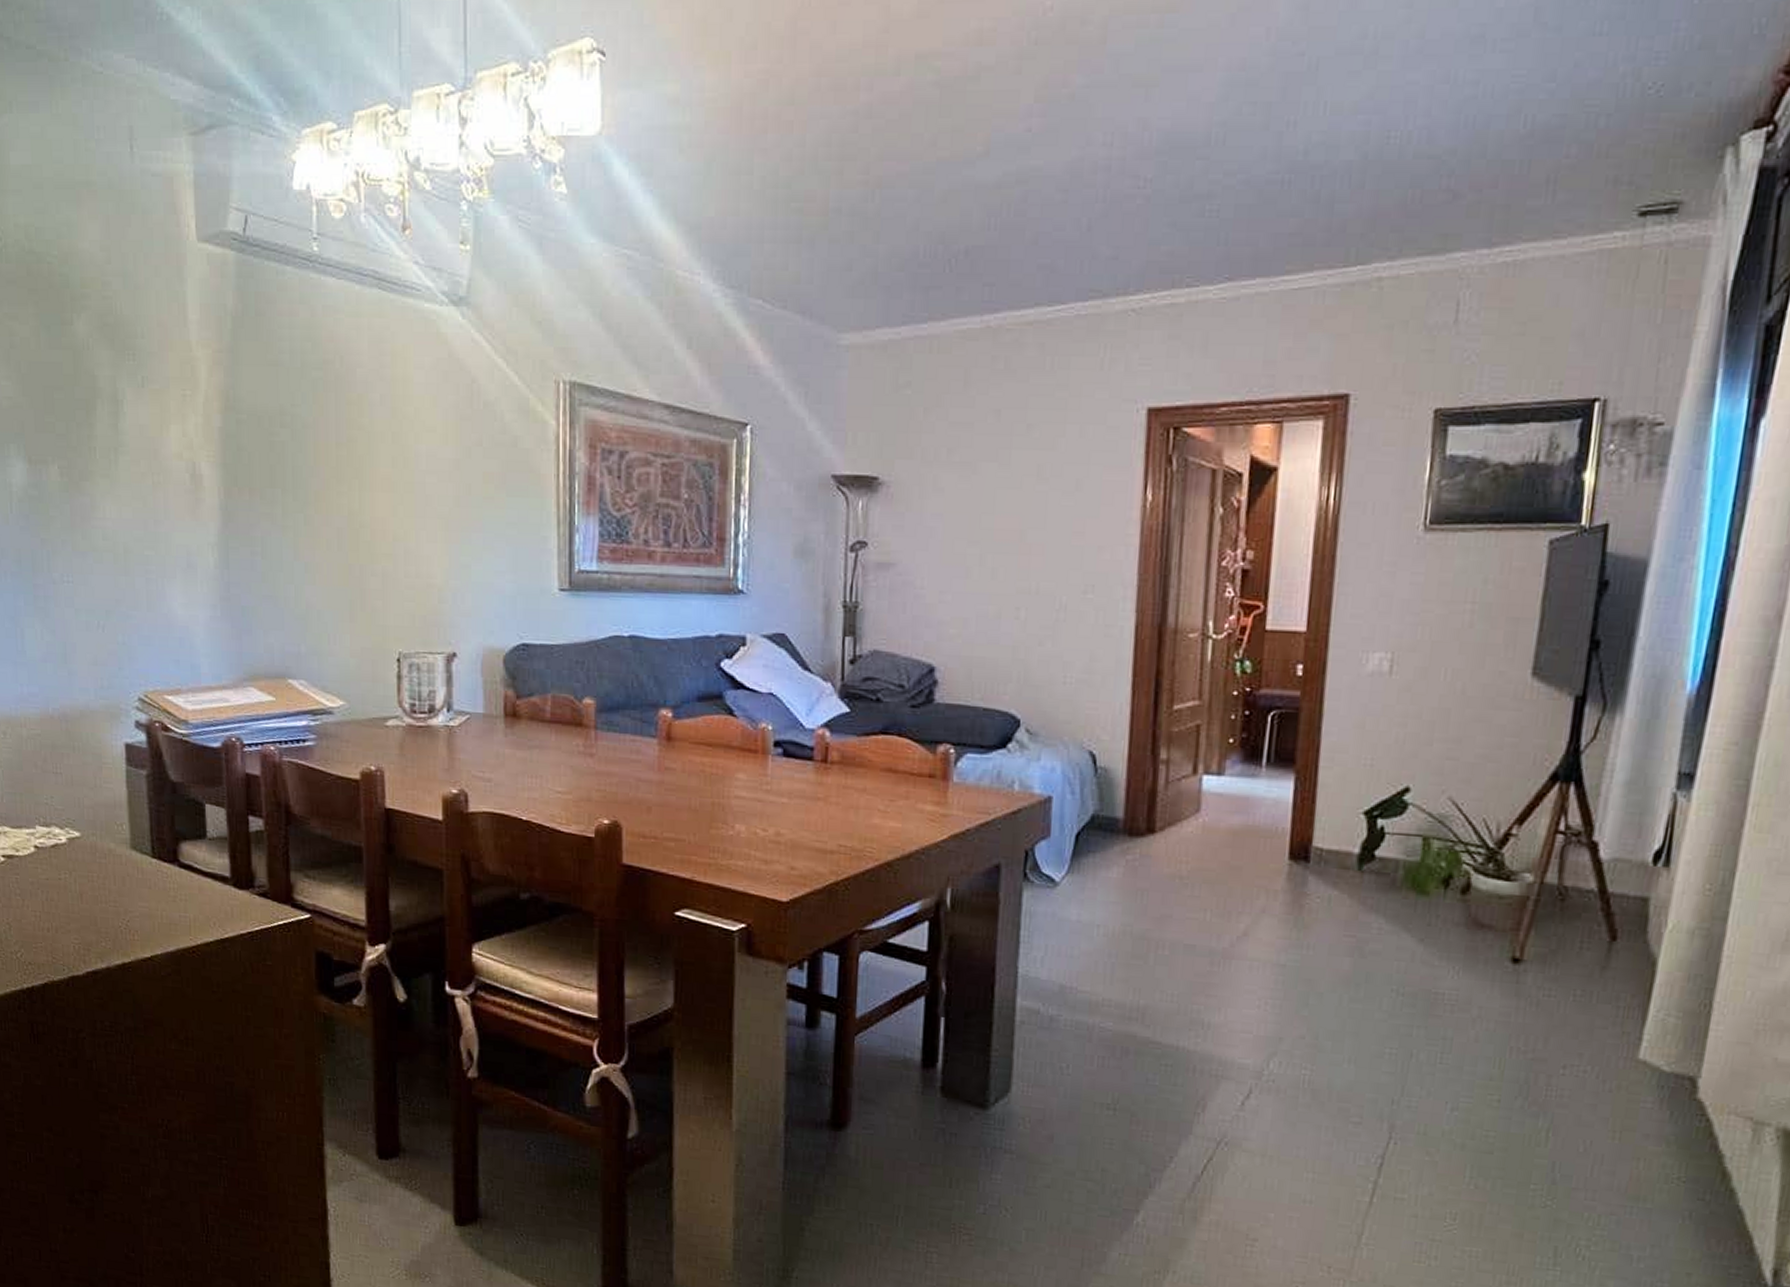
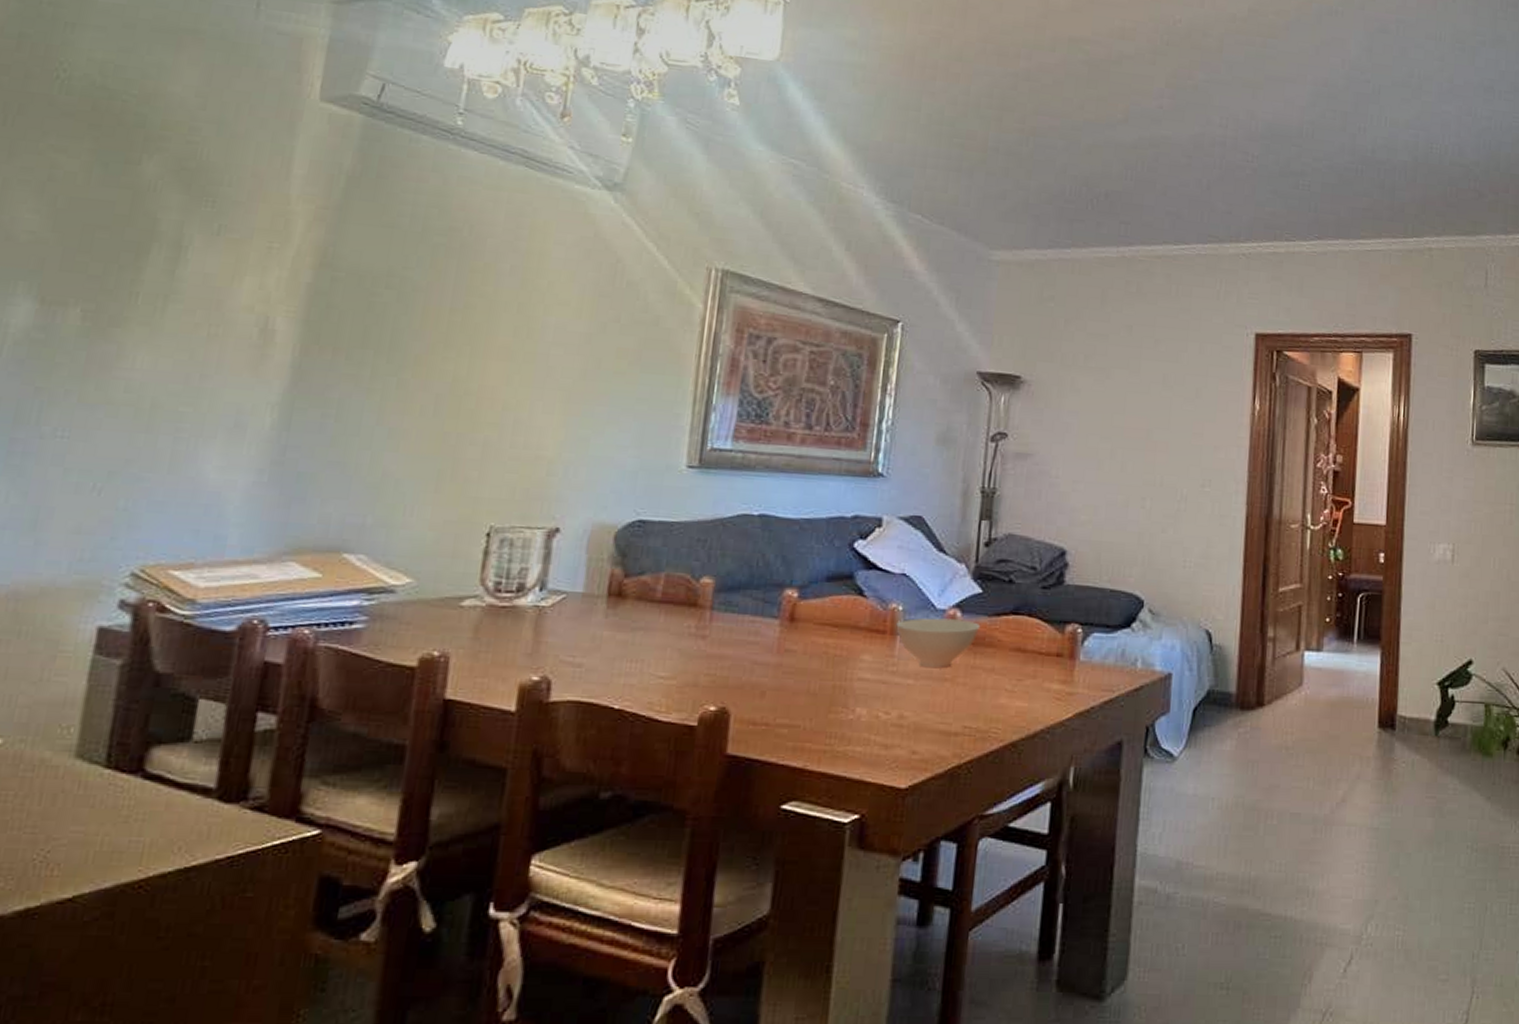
bowl: none [767,737,850,788] -> present [896,618,981,669]

